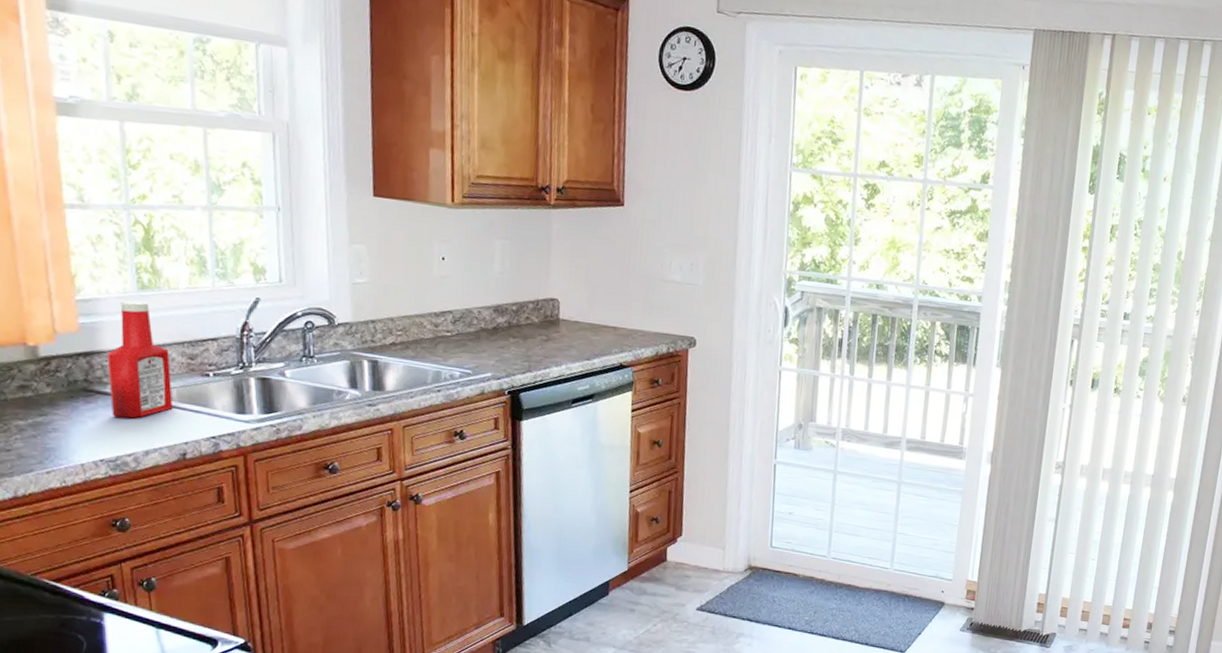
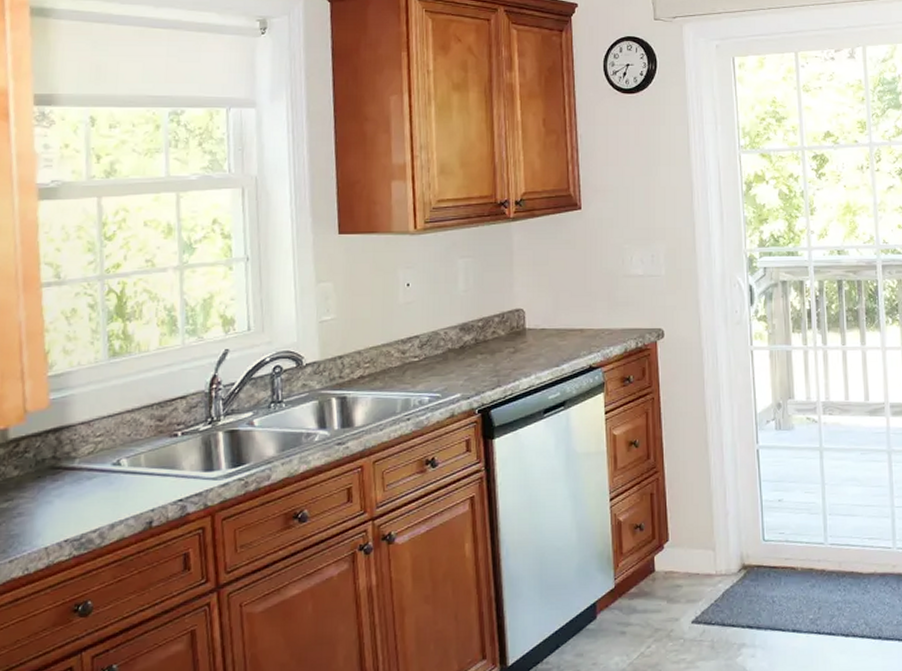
ketchup bottle: present [107,301,173,419] -> none [76,369,141,492]

